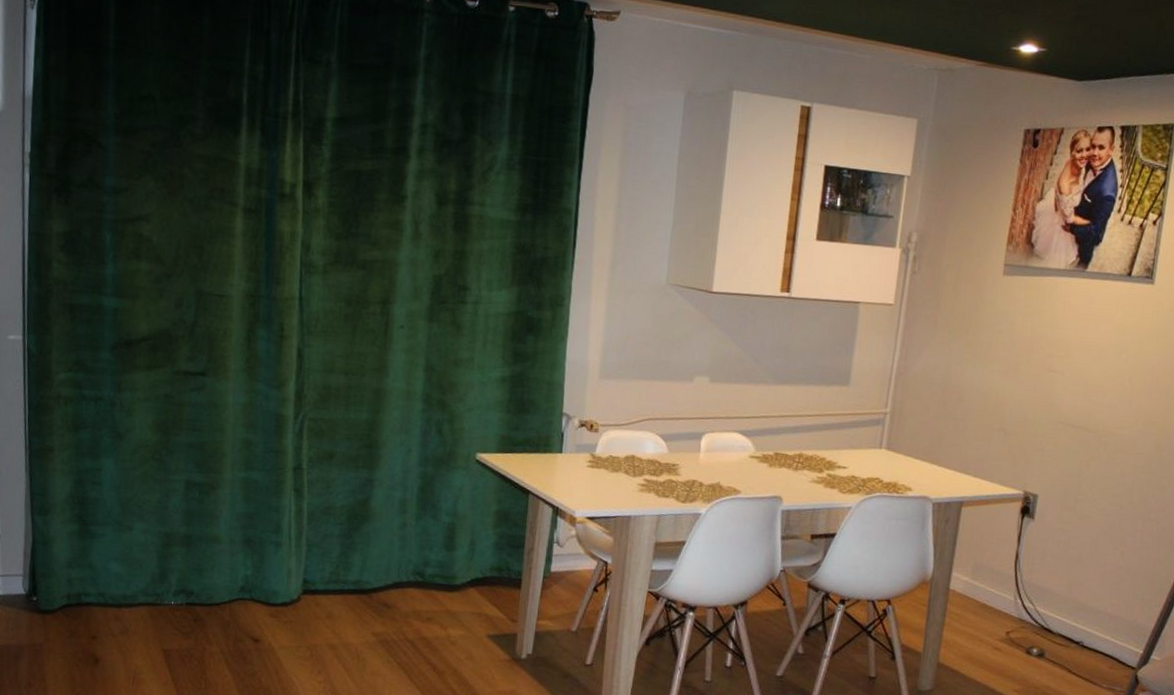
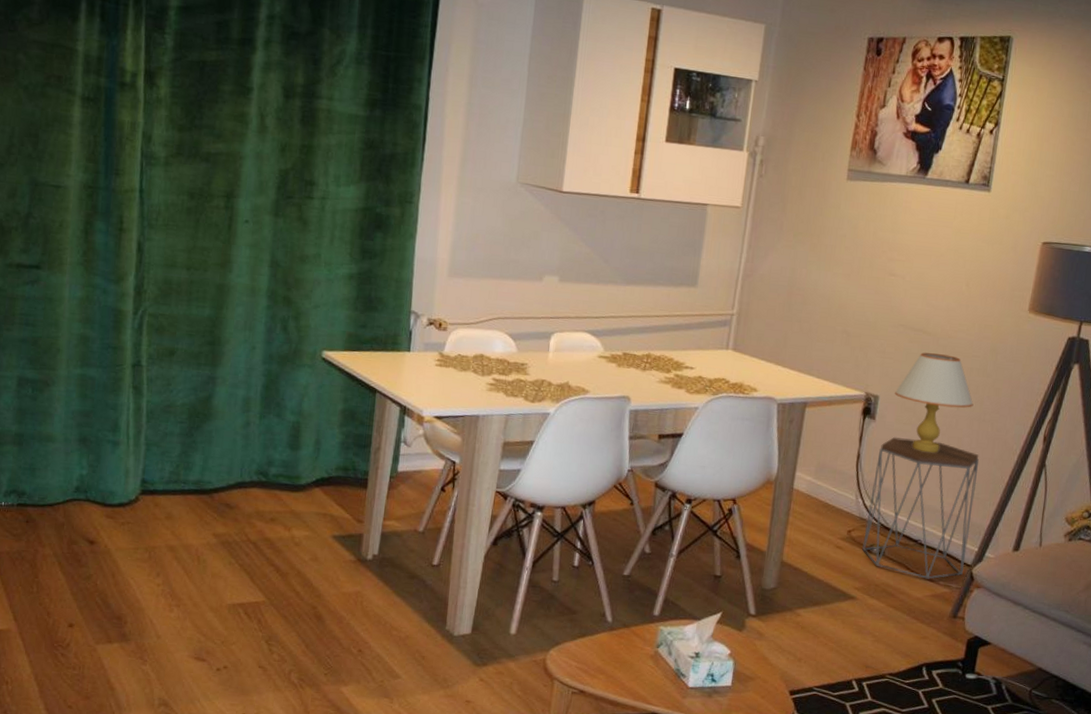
side table: none [1021,536,1144,682] -> present [862,436,980,579]
table lamp: none [1054,450,1138,553] -> present [895,352,974,453]

